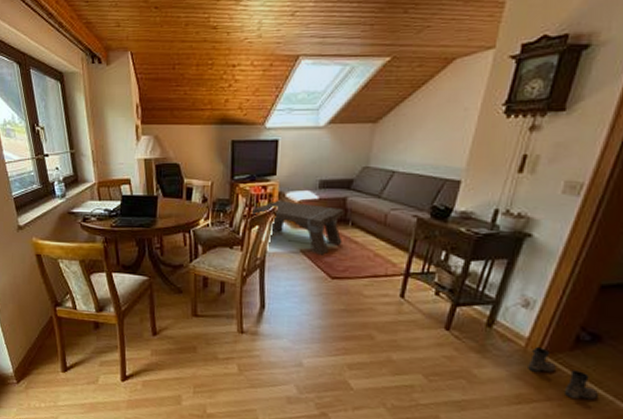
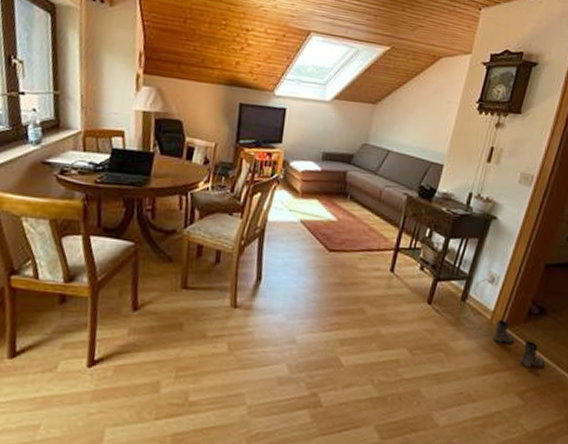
coffee table: present [252,200,344,255] -> none [255,168,344,227]

